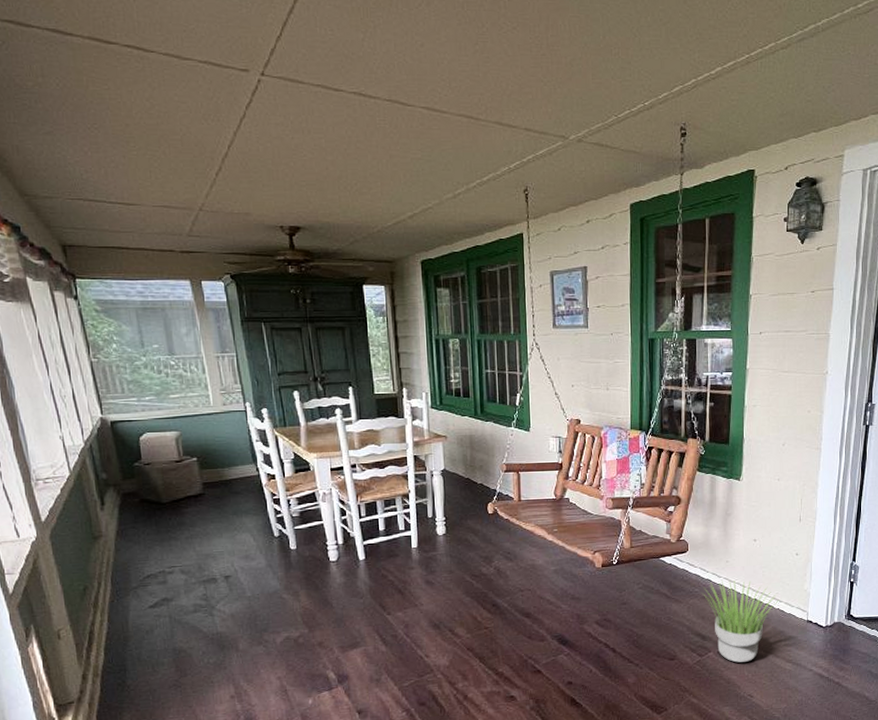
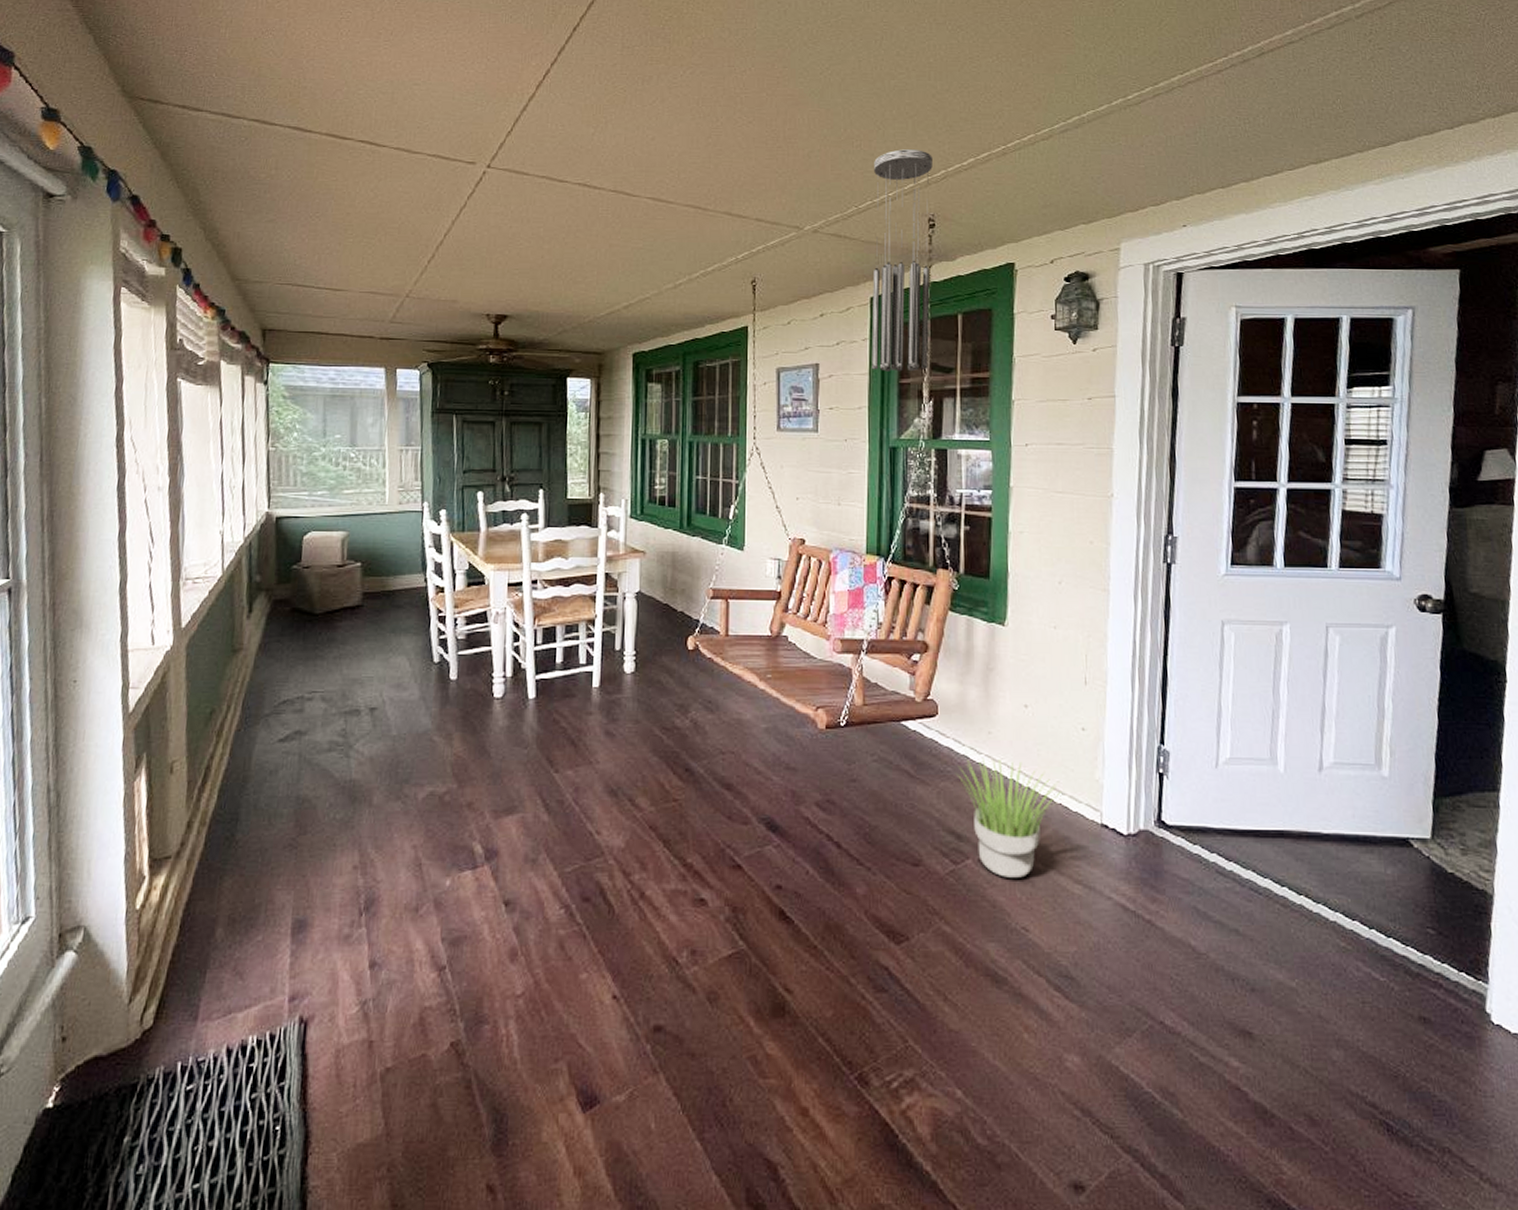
wind chime: none [631,58,684,272] -> present [872,149,933,372]

